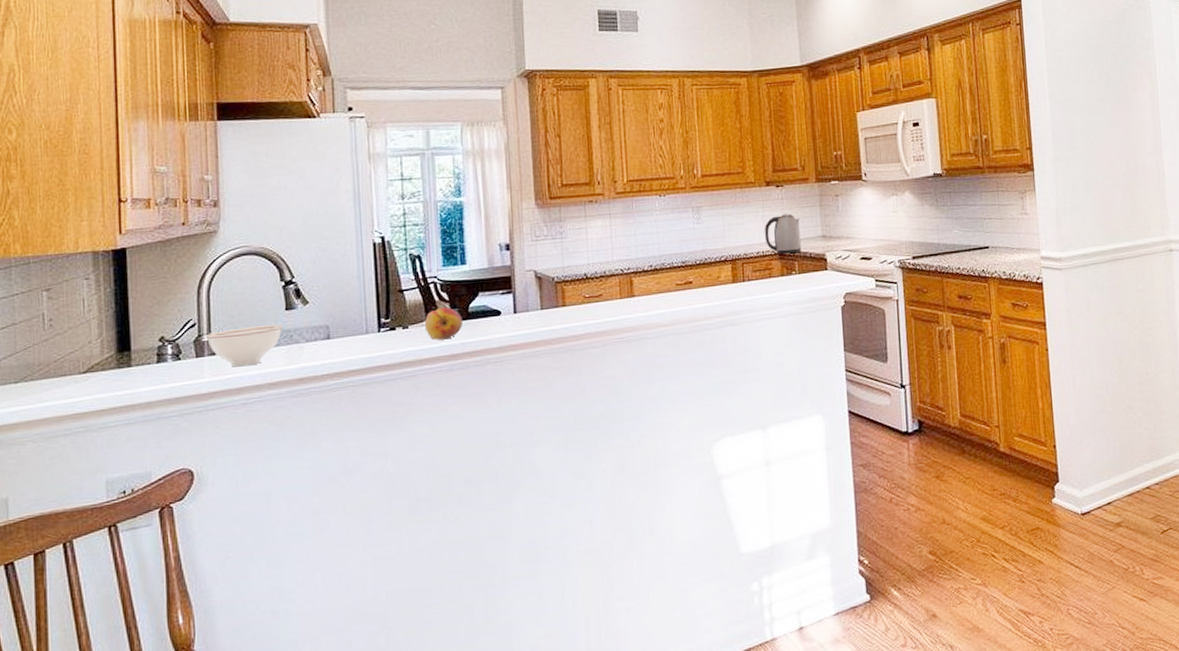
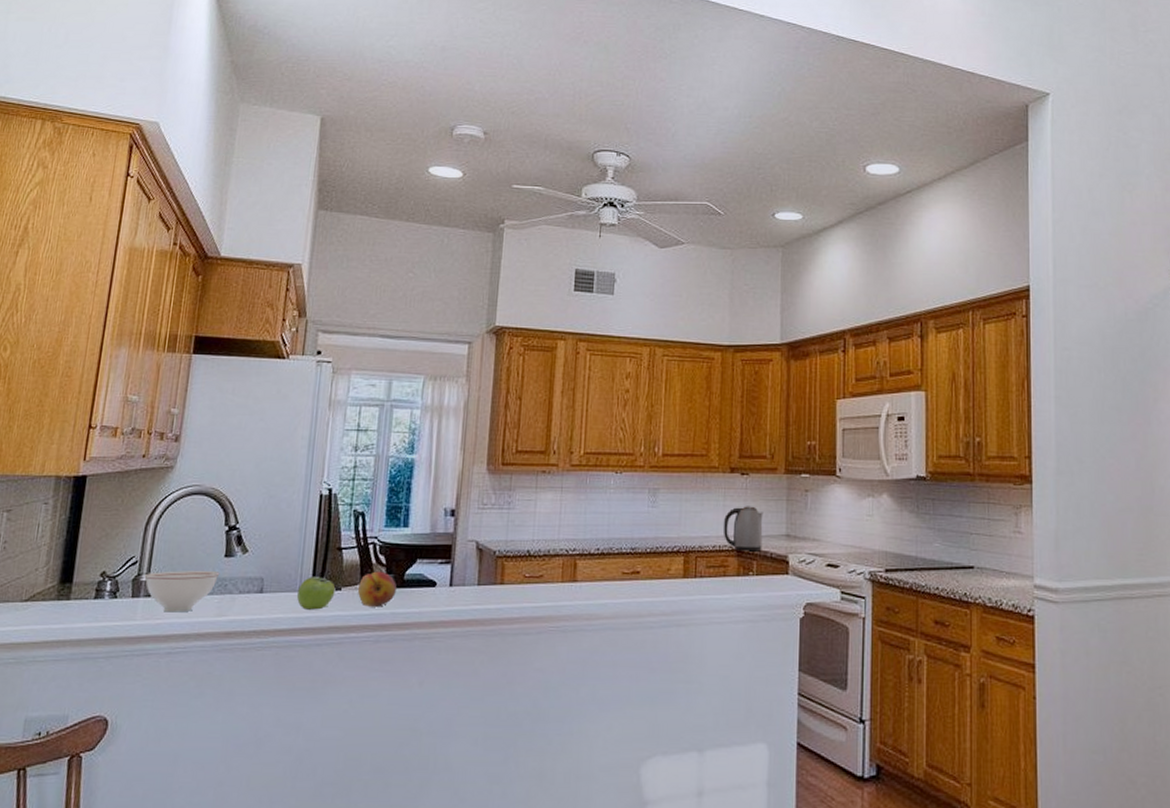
fruit: none [364,318,403,351] -> present [296,577,336,611]

